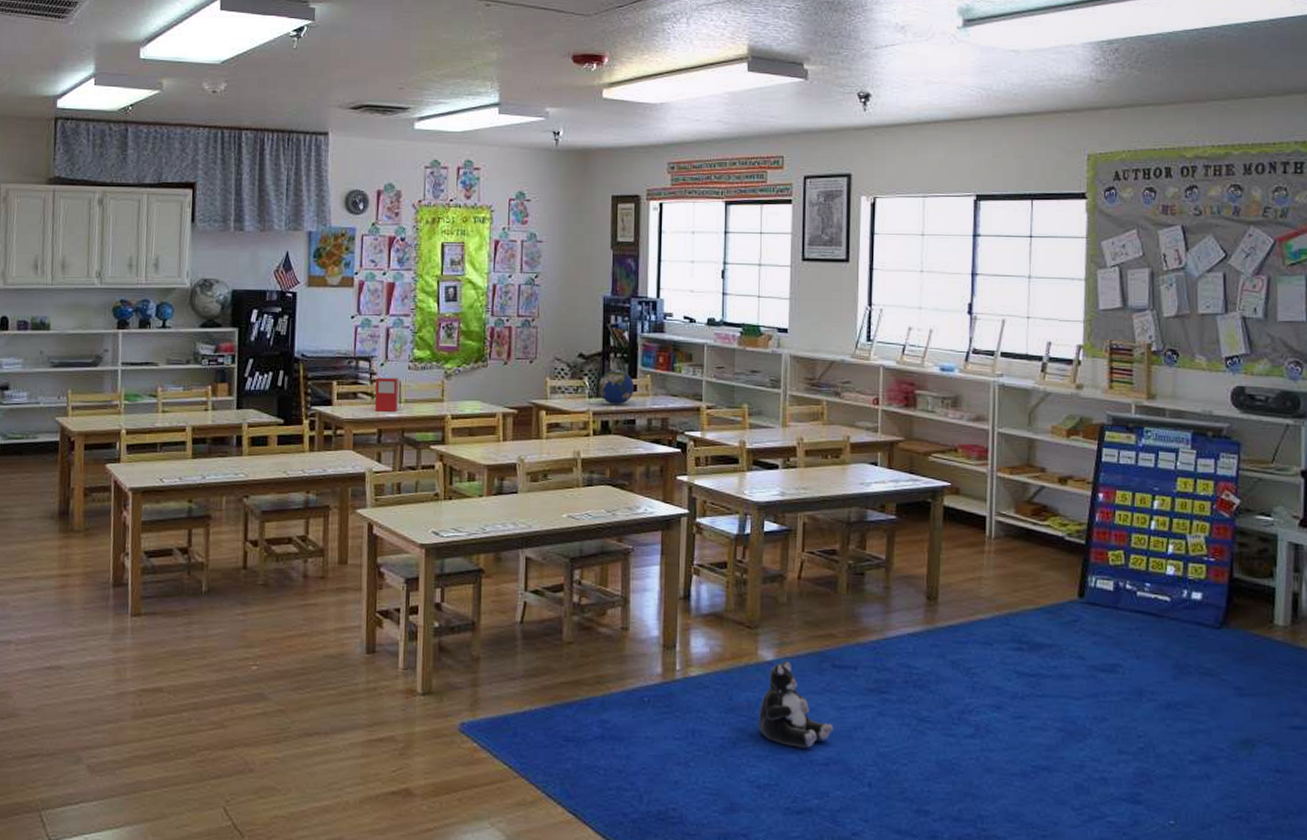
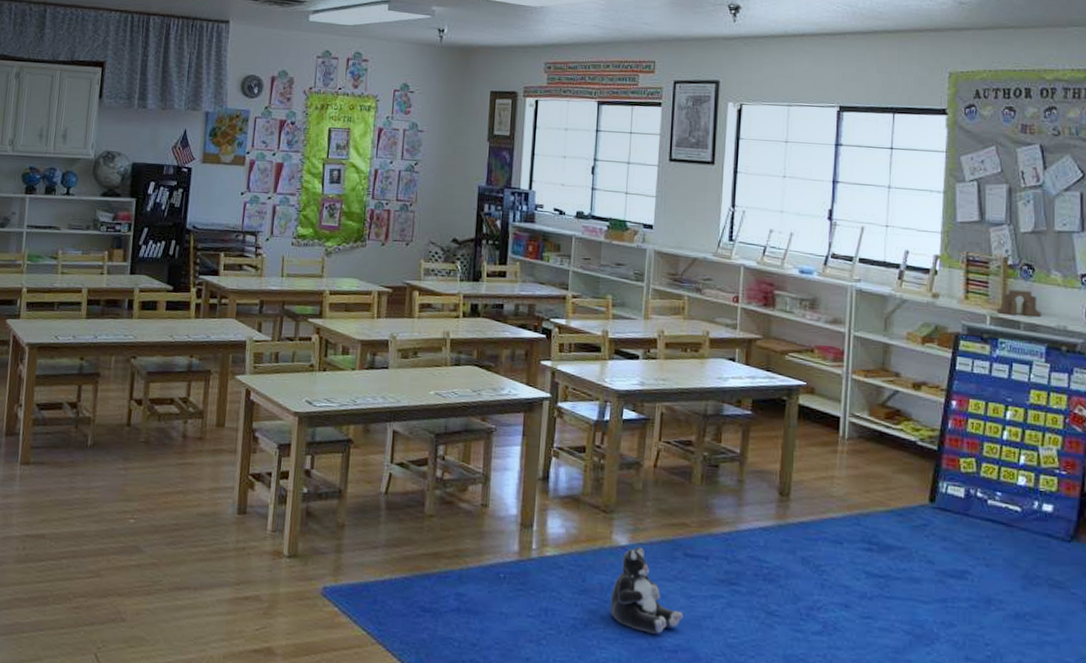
book: present [374,377,399,412] -> none [258,251,282,285]
globe: present [599,370,635,406] -> none [470,255,505,290]
wooden toy: none [1142,376,1187,404] -> present [997,289,1041,318]

